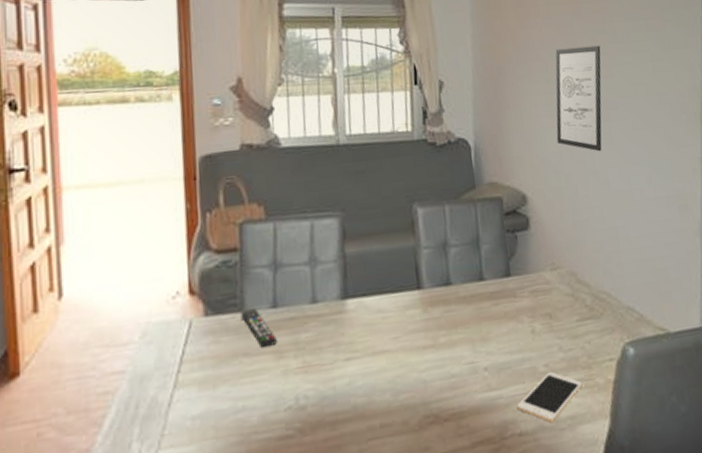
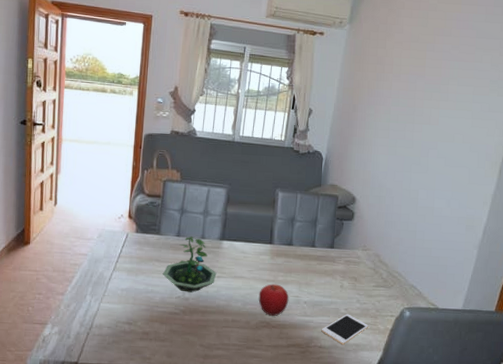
remote control: present [240,308,277,349] -> none [157,234,177,259]
terrarium: none [257,302,345,397] -> present [162,236,217,293]
fruit: none [414,349,462,403] -> present [258,284,289,316]
wall art: present [555,45,602,152] -> none [386,99,434,177]

